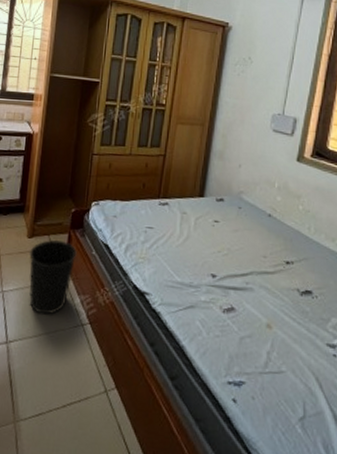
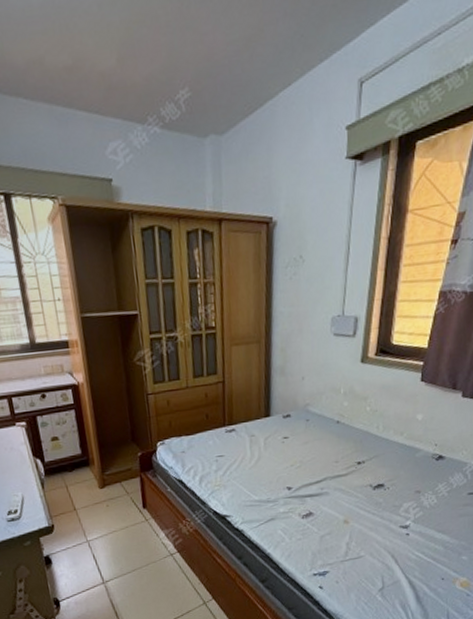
wastebasket: present [29,239,77,315] -> none [105,485,153,554]

